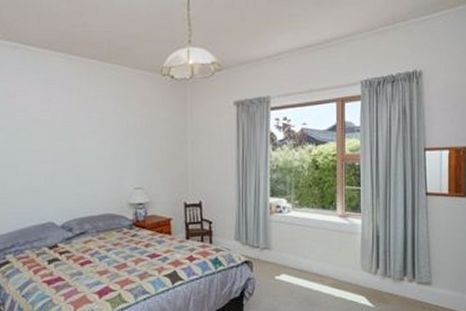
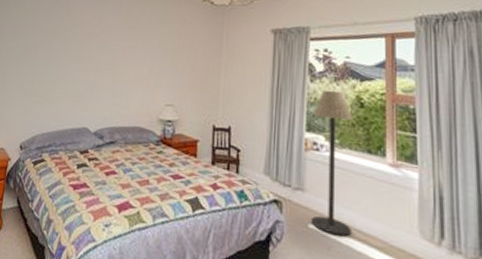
floor lamp: none [275,156,310,281] -> present [312,90,353,237]

